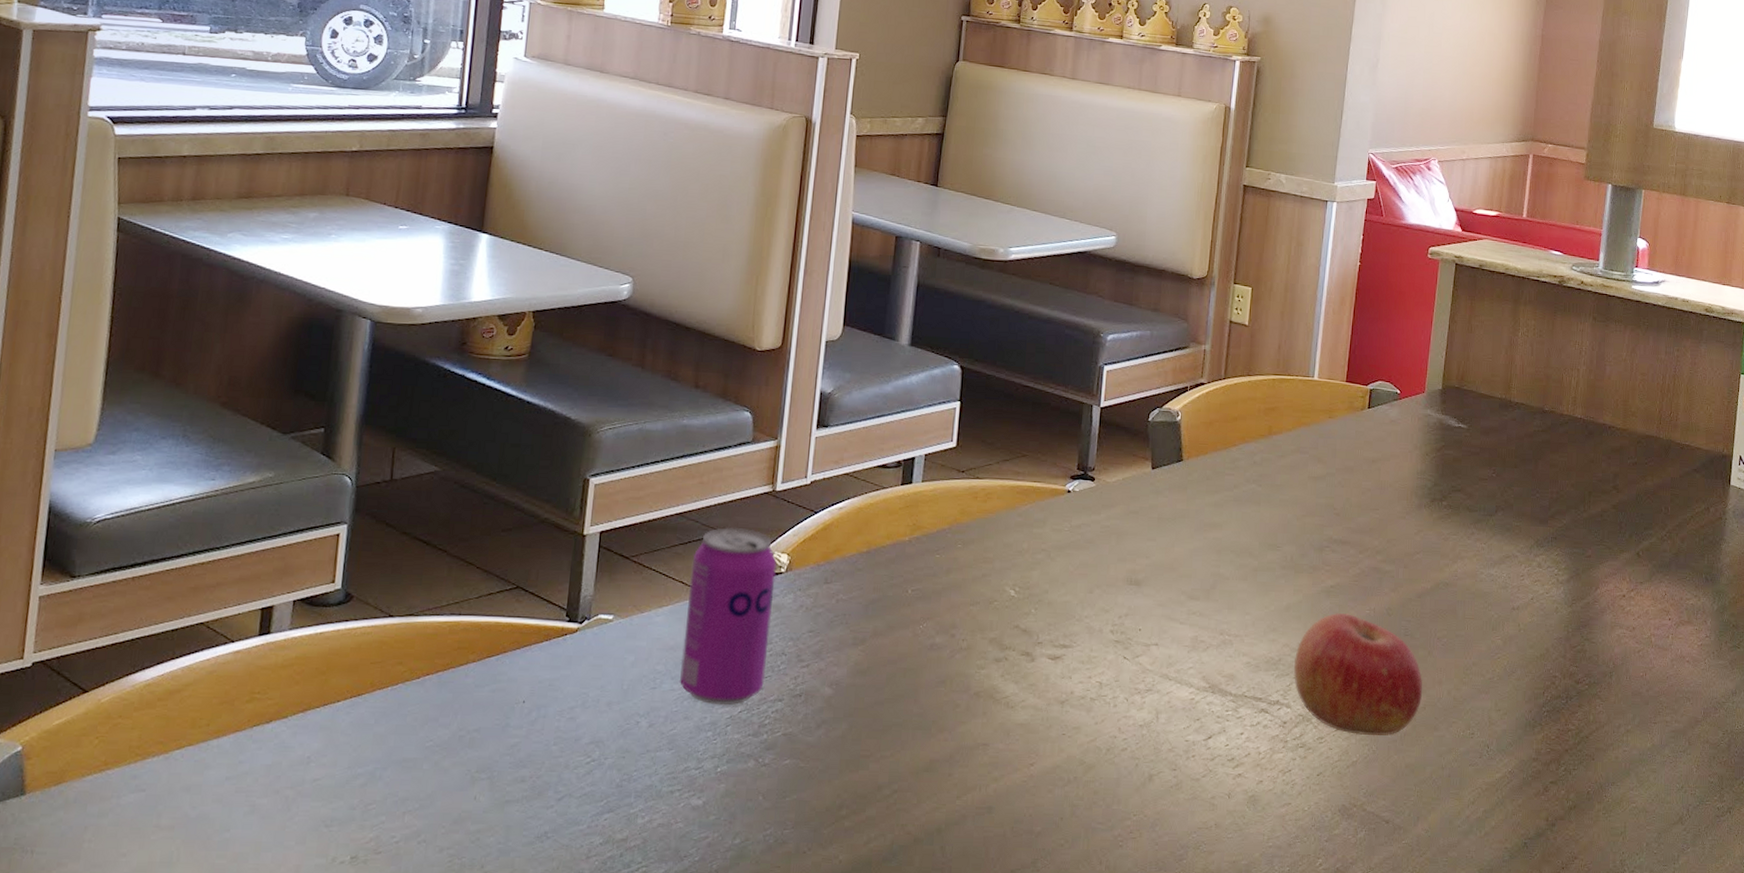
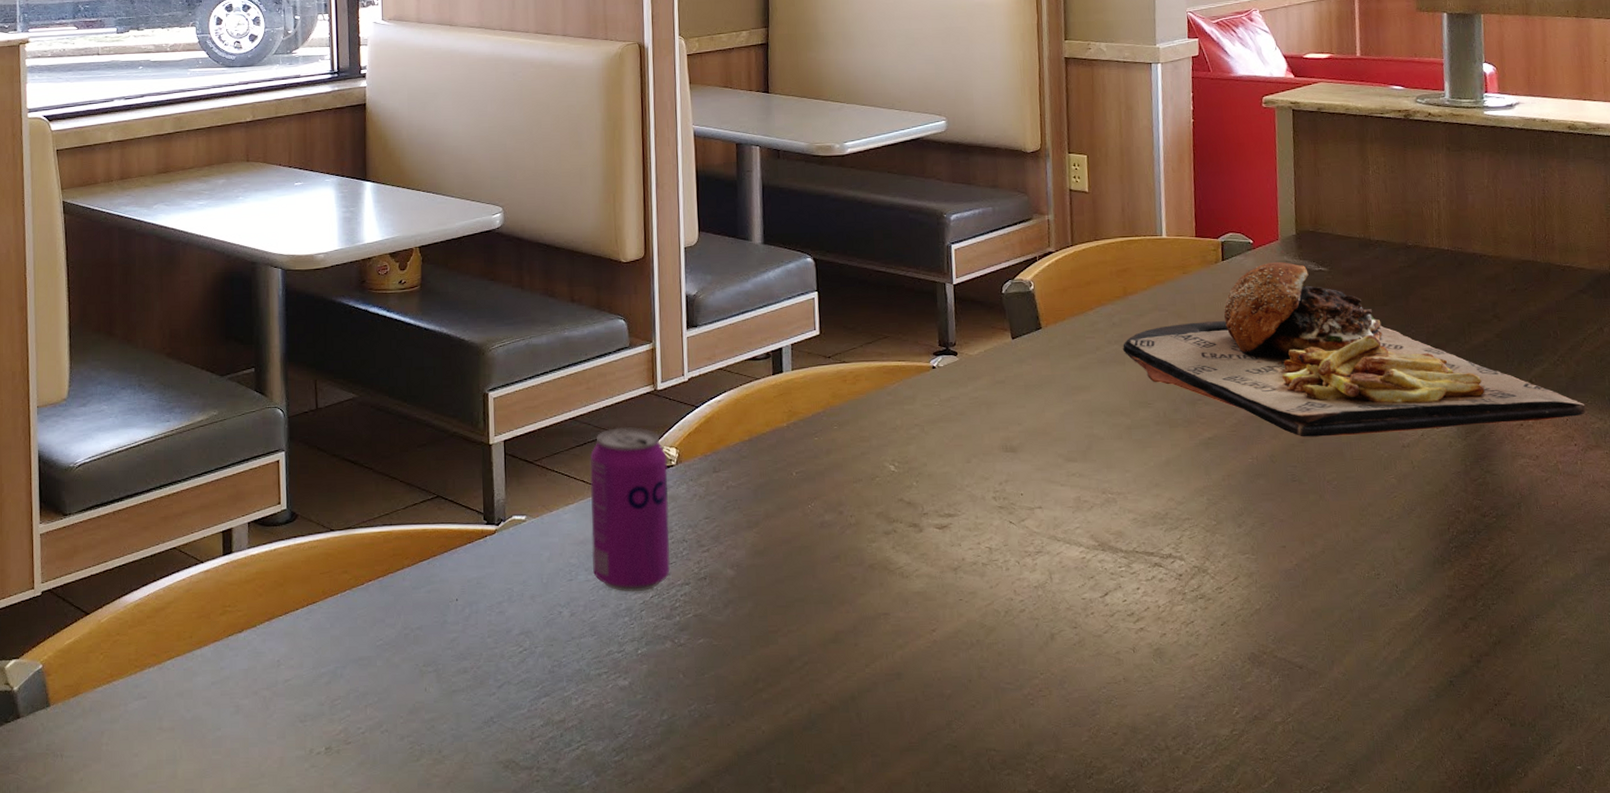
food tray: none [1260,415,1684,594] -> present [1123,262,1586,437]
apple: present [1294,613,1423,736] -> none [1181,464,1320,583]

